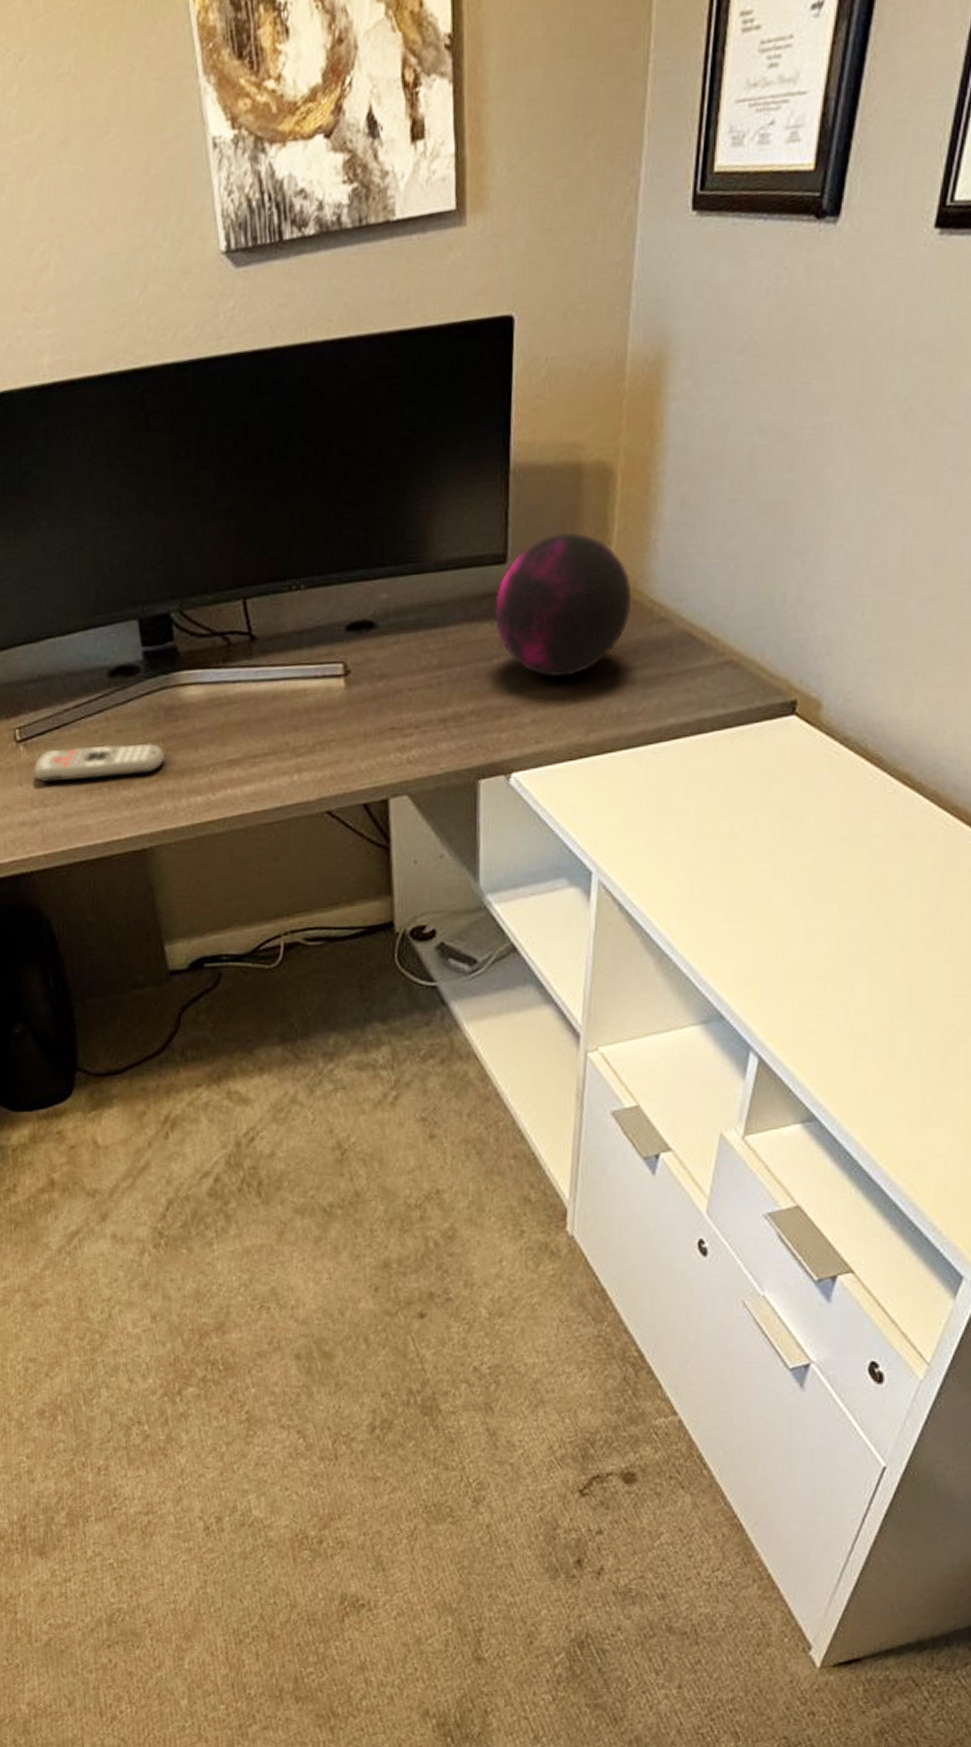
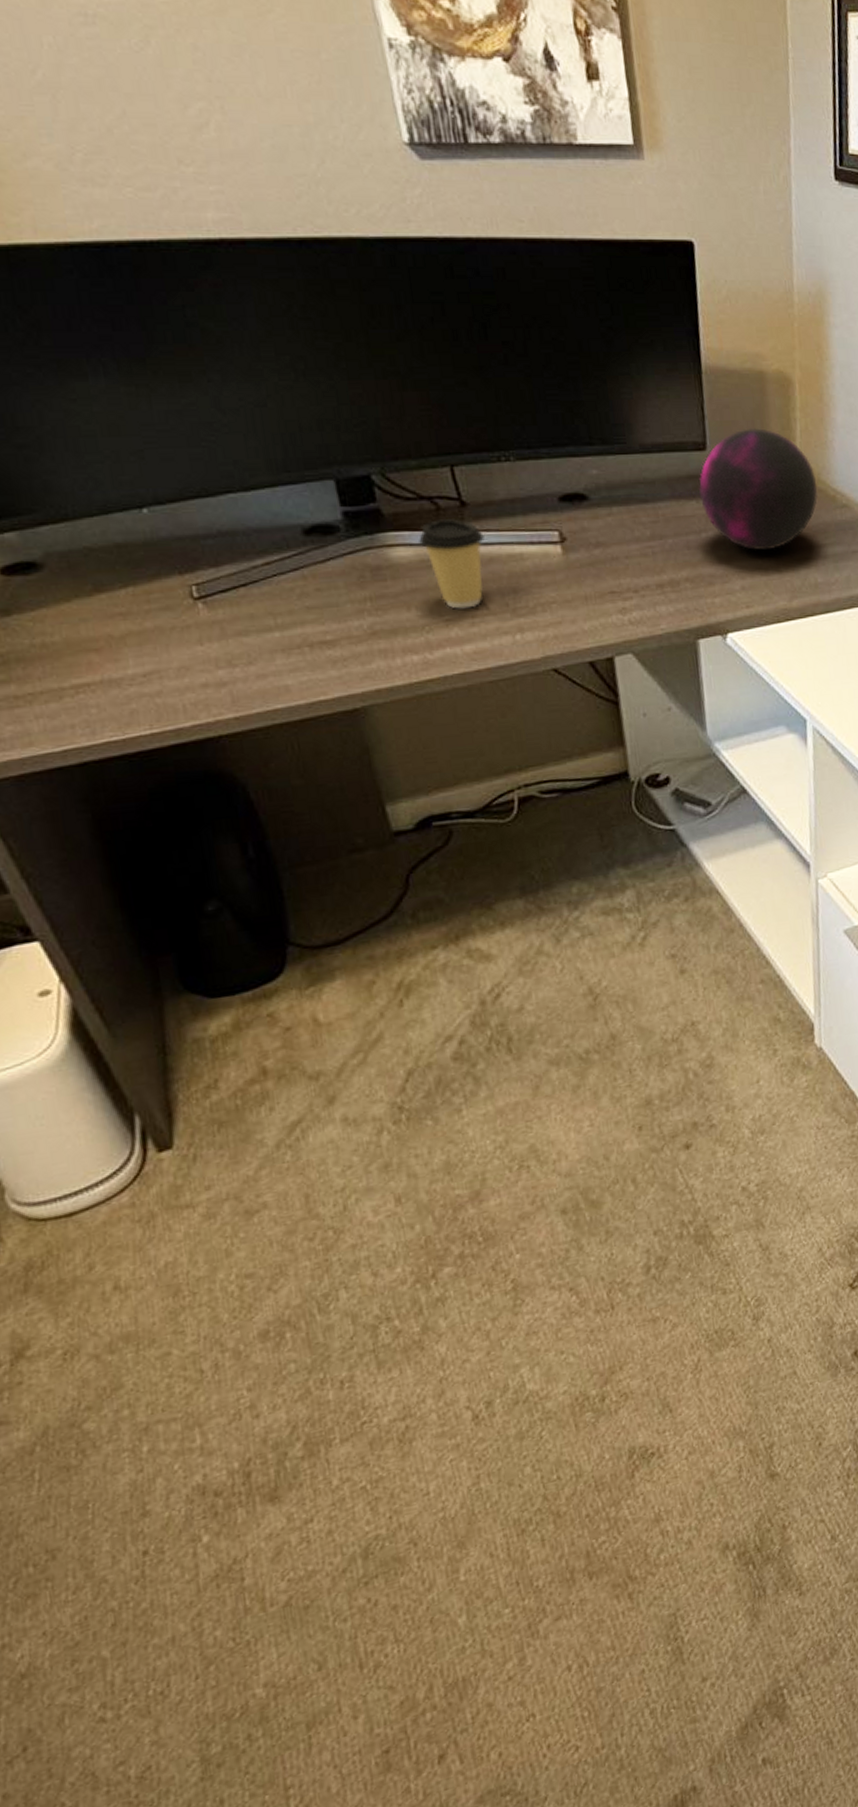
remote control: present [33,742,165,783] -> none [216,602,374,643]
coffee cup: none [209,654,270,749] -> present [419,519,484,609]

